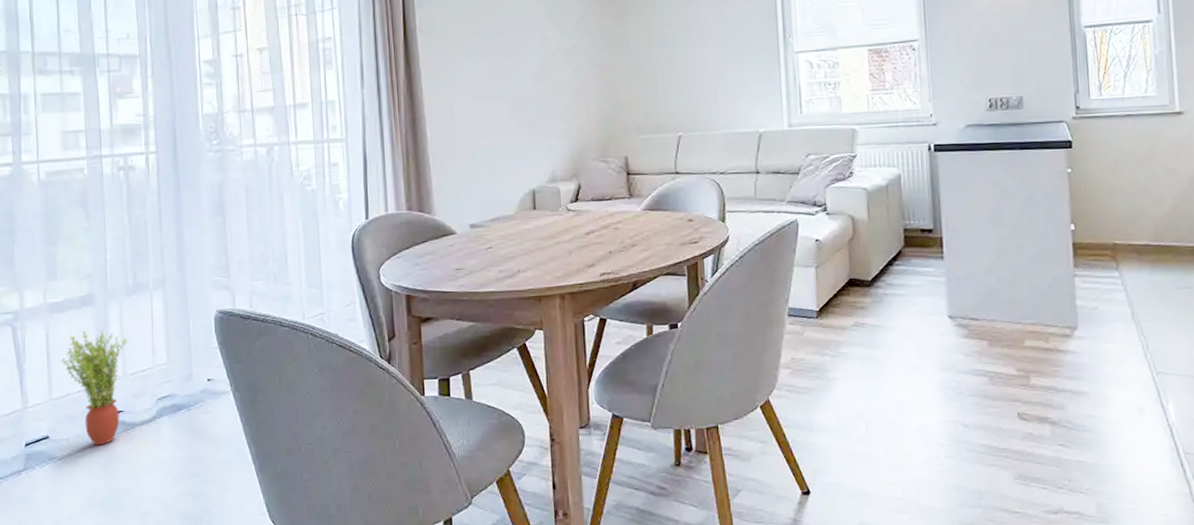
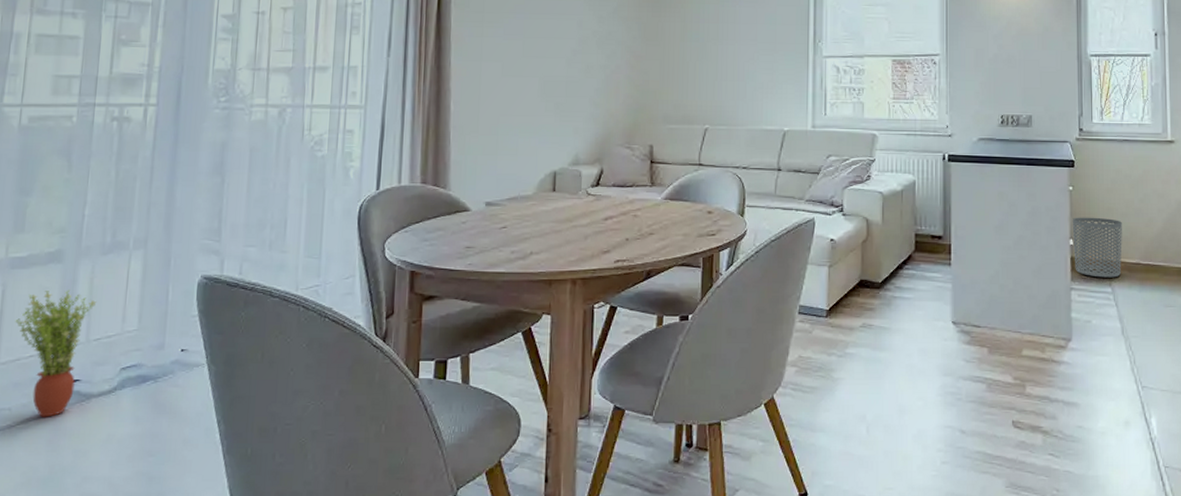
waste bin: none [1072,199,1129,262] -> present [1072,217,1122,278]

